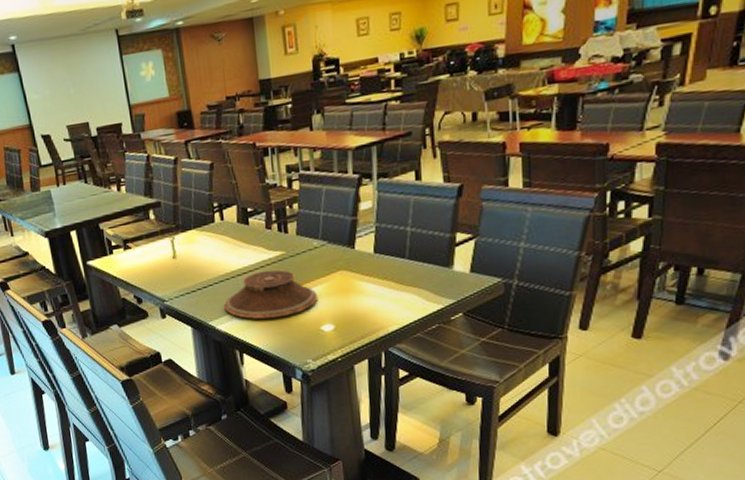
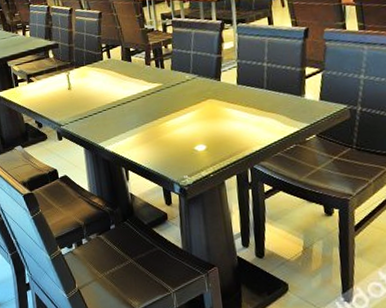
plate: present [224,269,318,320] -> none [112,99,191,141]

